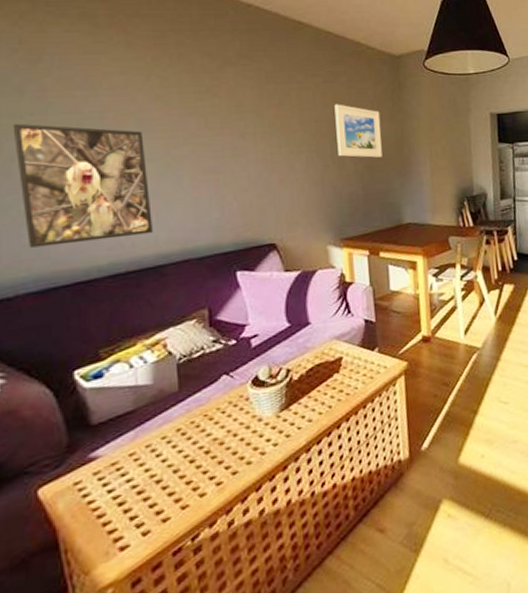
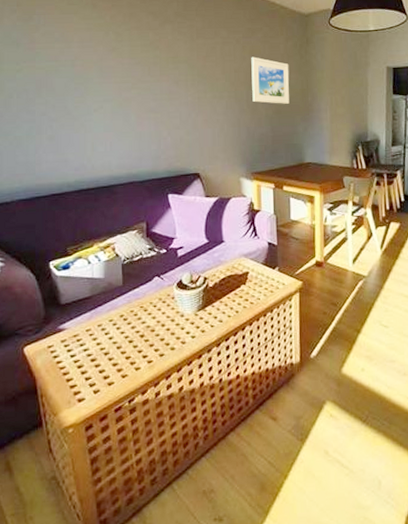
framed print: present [12,123,153,248] -> none [11,68,107,165]

